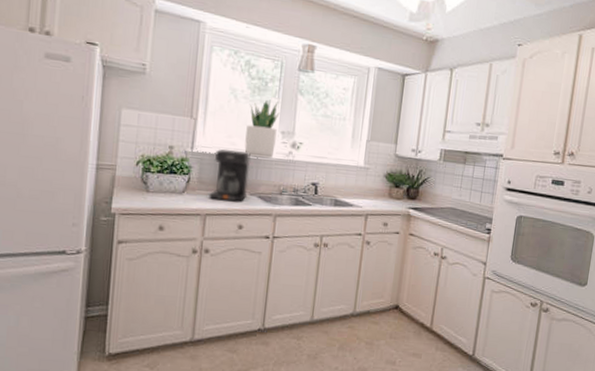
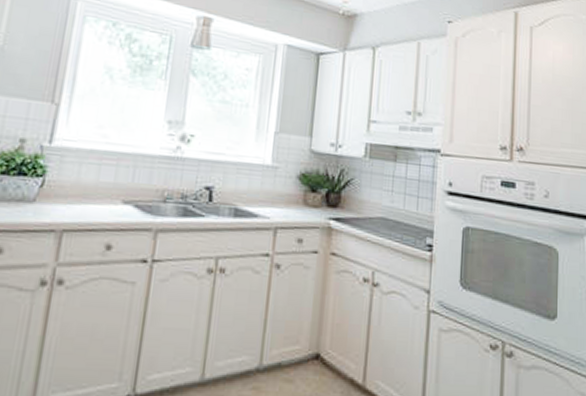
coffee maker: present [209,148,251,203] -> none [68,142,127,214]
planter: present [244,99,280,159] -> none [119,81,167,155]

